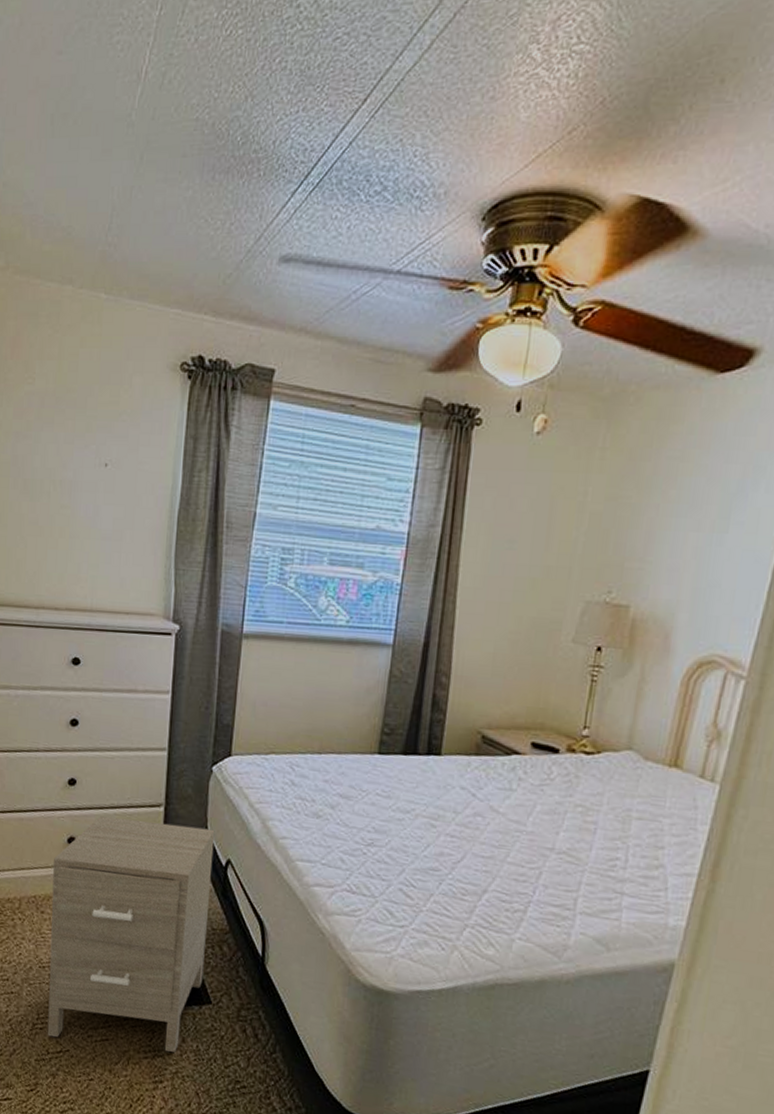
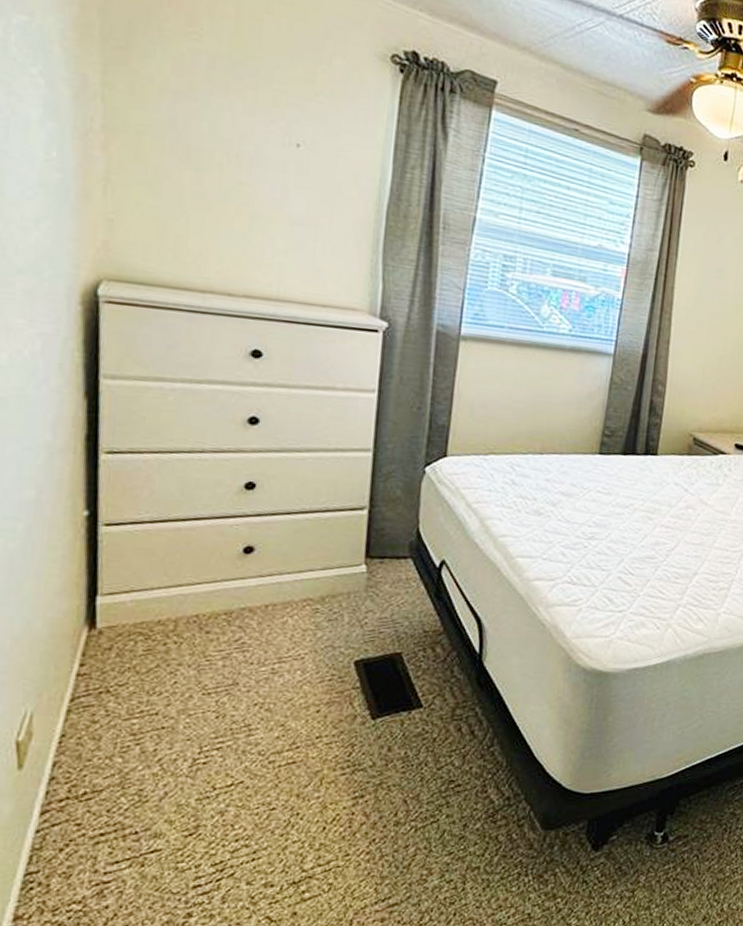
nightstand: present [47,816,215,1053] -> none [213,522,428,770]

